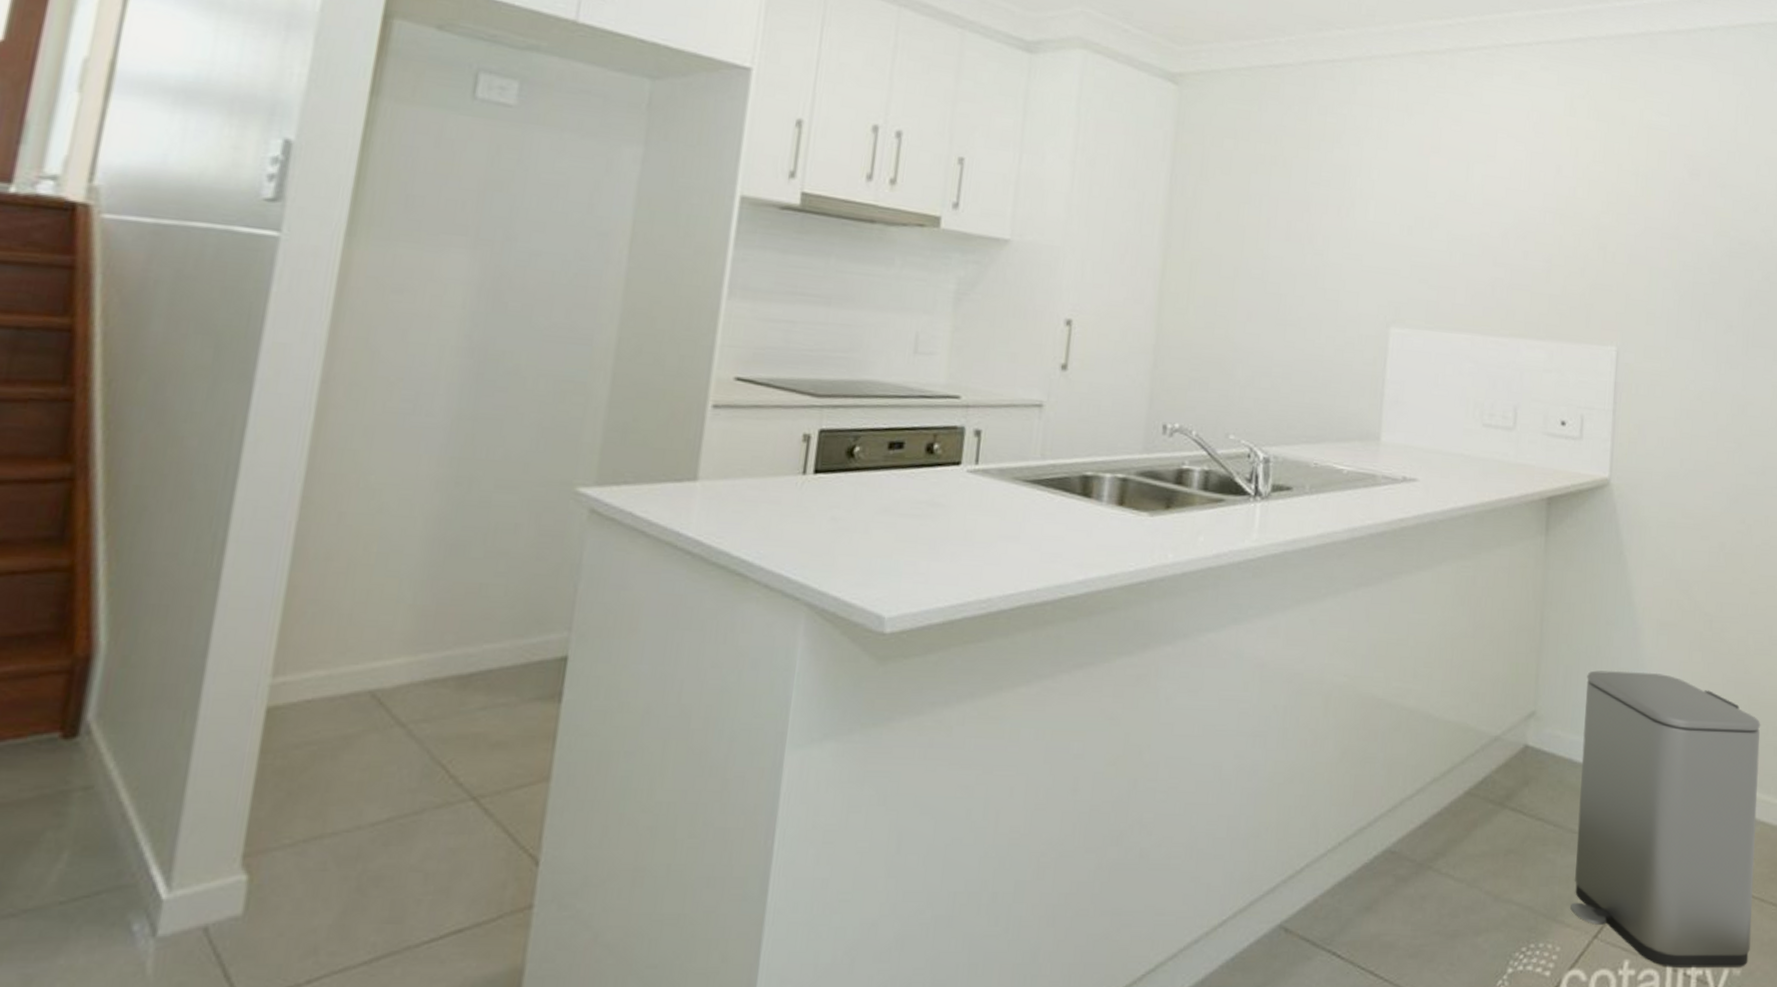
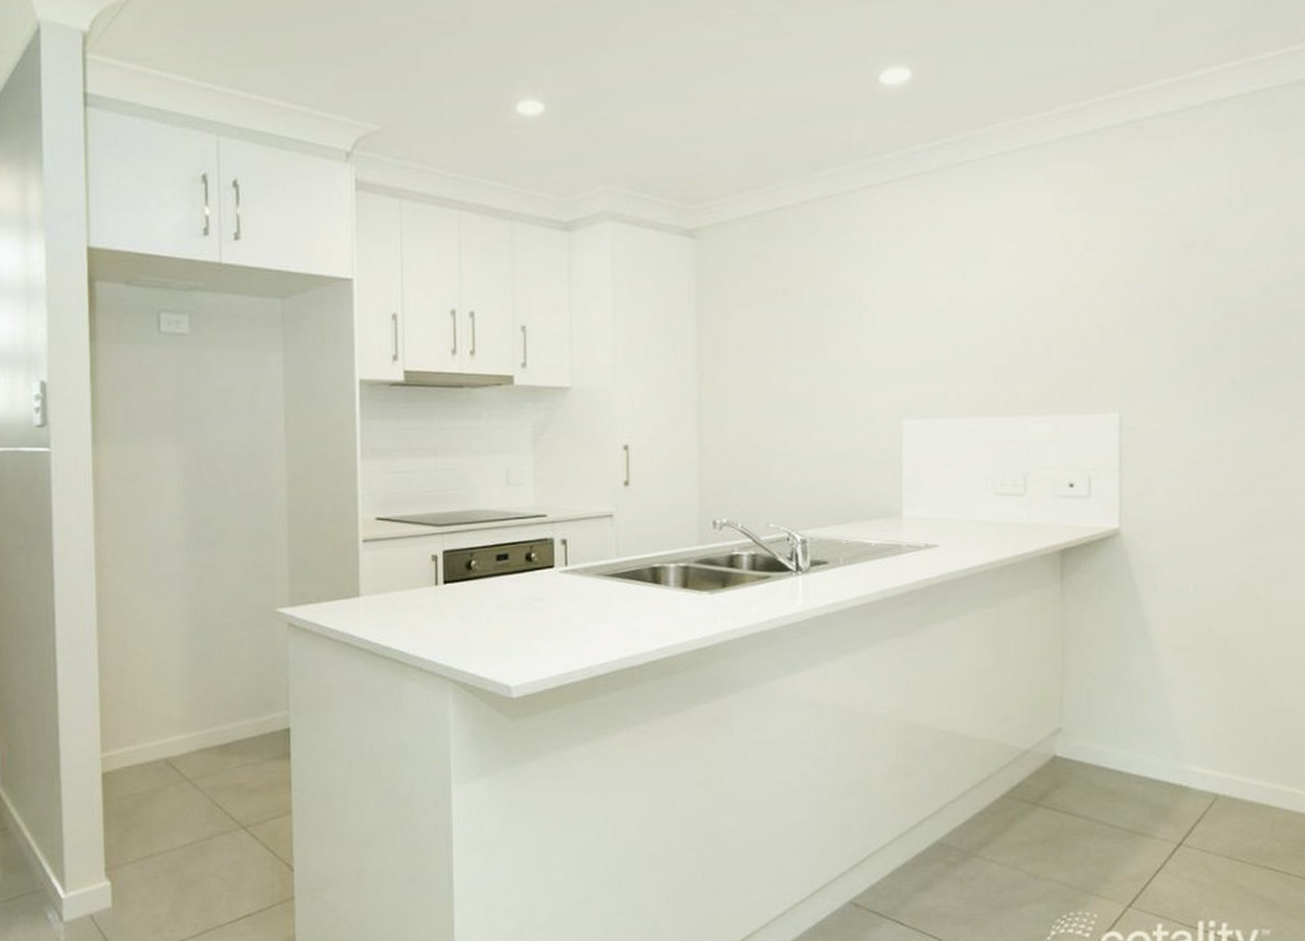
pedal bin: present [1570,670,1761,967] -> none [1105,691,1281,929]

